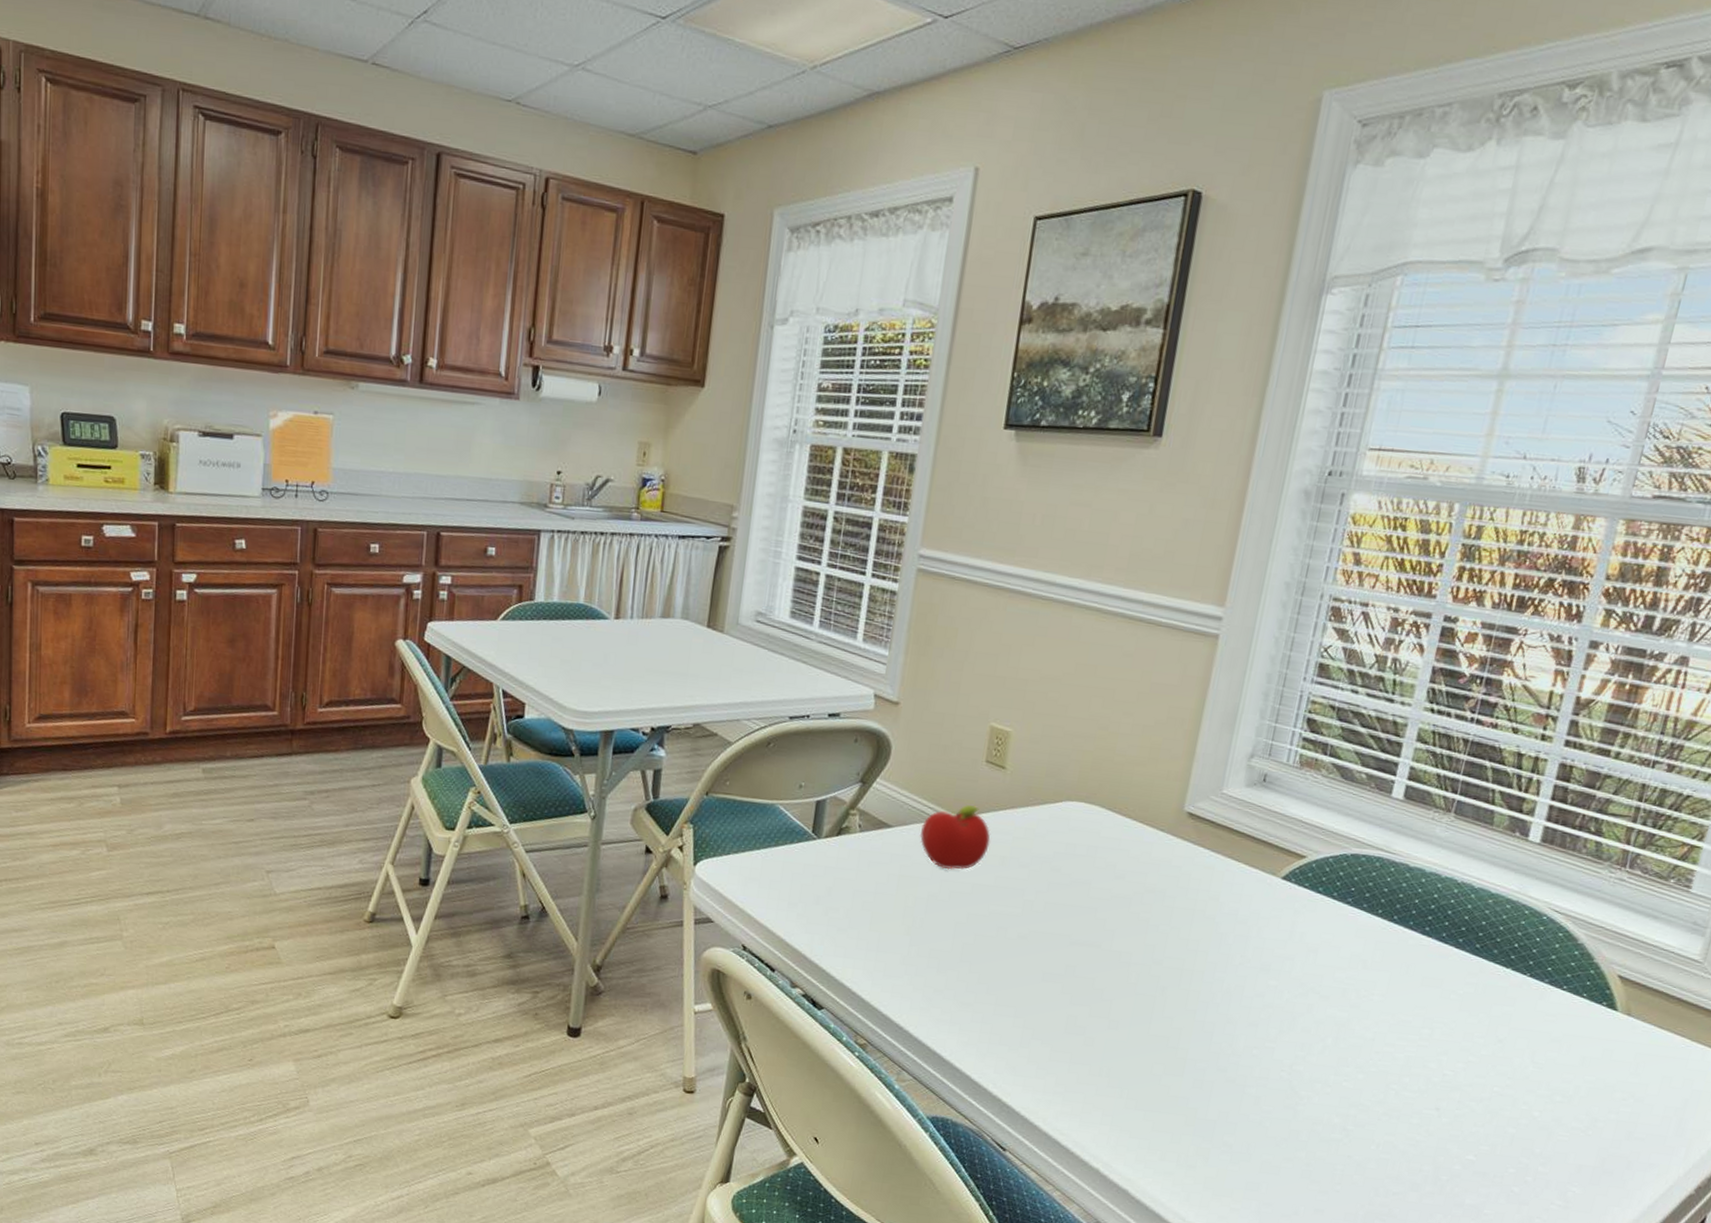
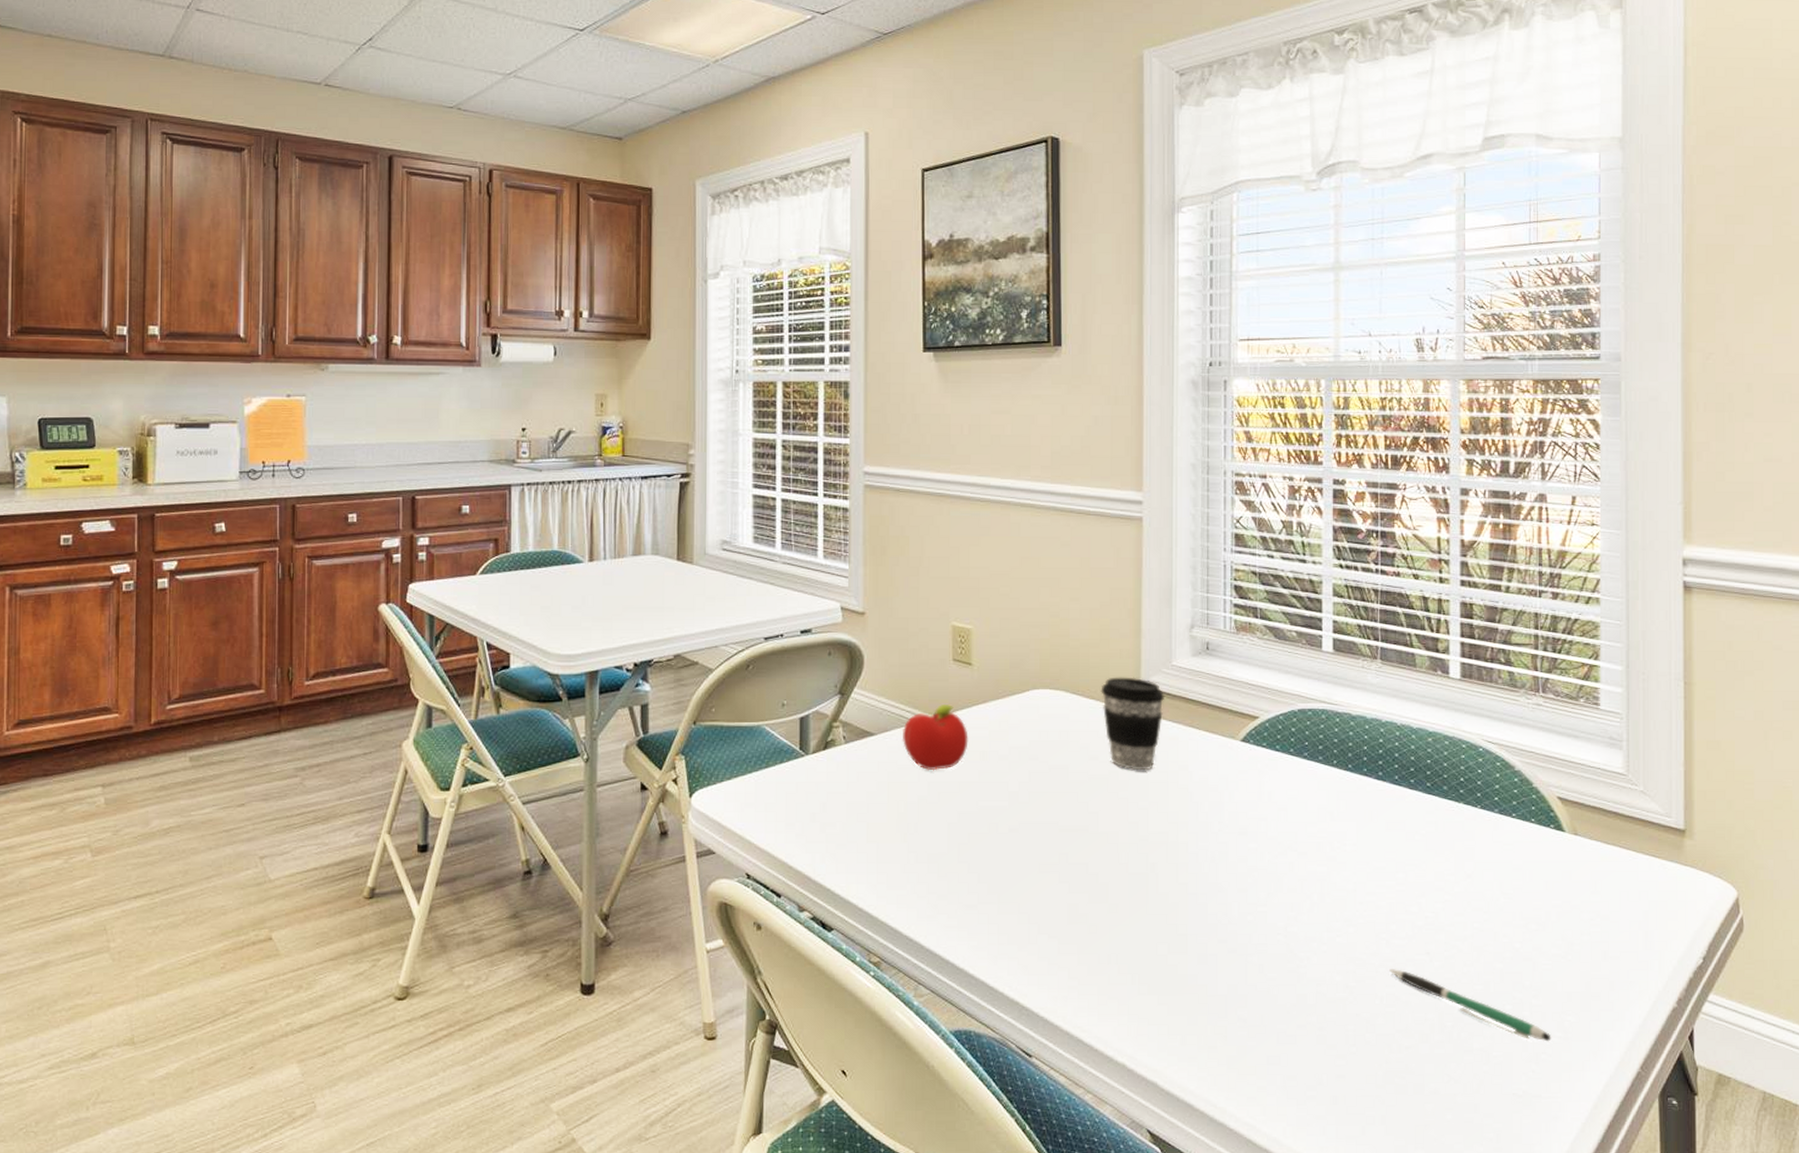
coffee cup: none [1137,798,1209,896] -> present [1101,677,1165,771]
pen: none [1392,1117,1551,1208] -> present [1389,968,1552,1042]

